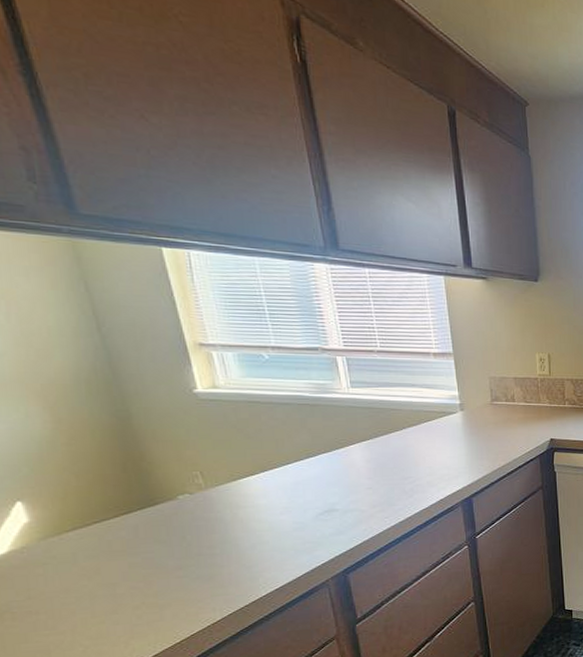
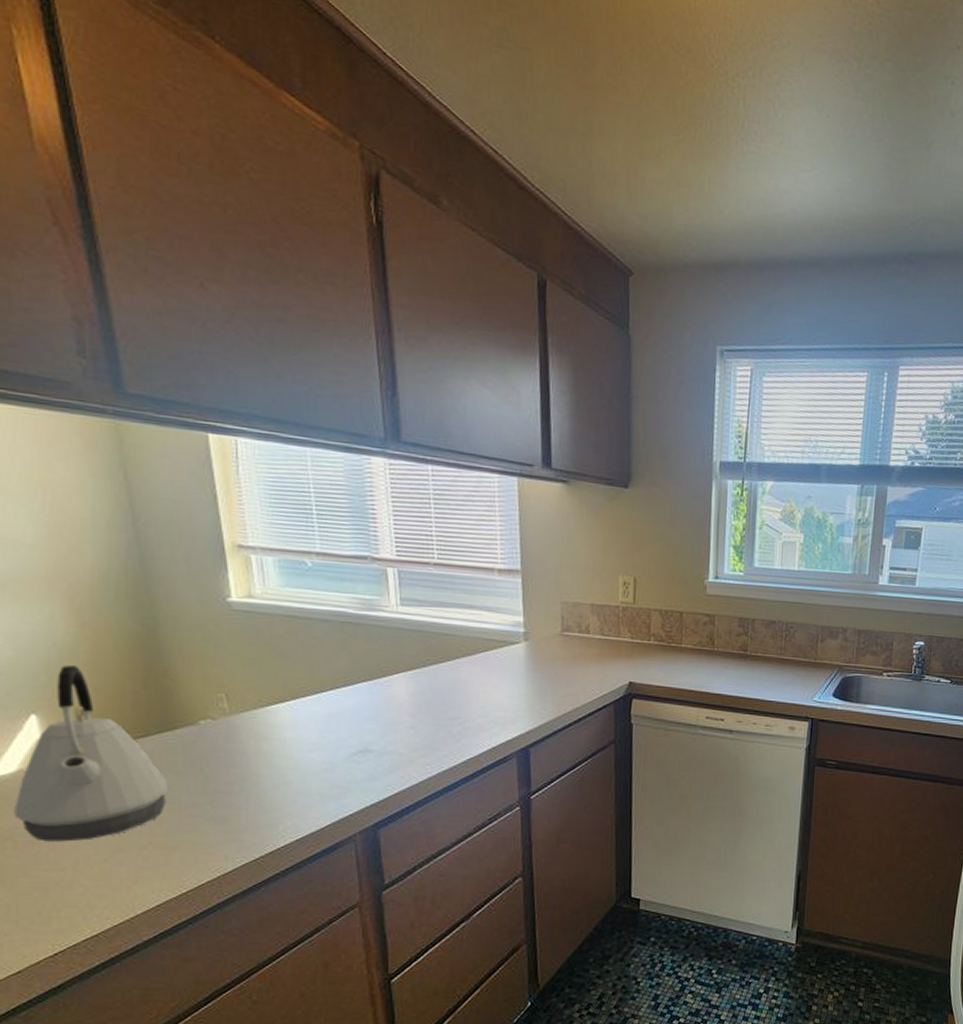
kettle: none [9,456,155,611] -> present [14,665,168,842]

